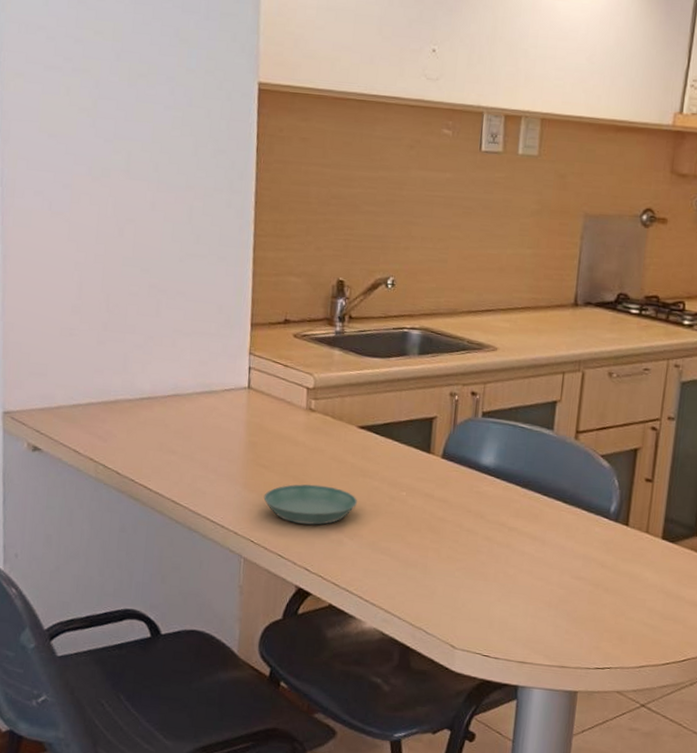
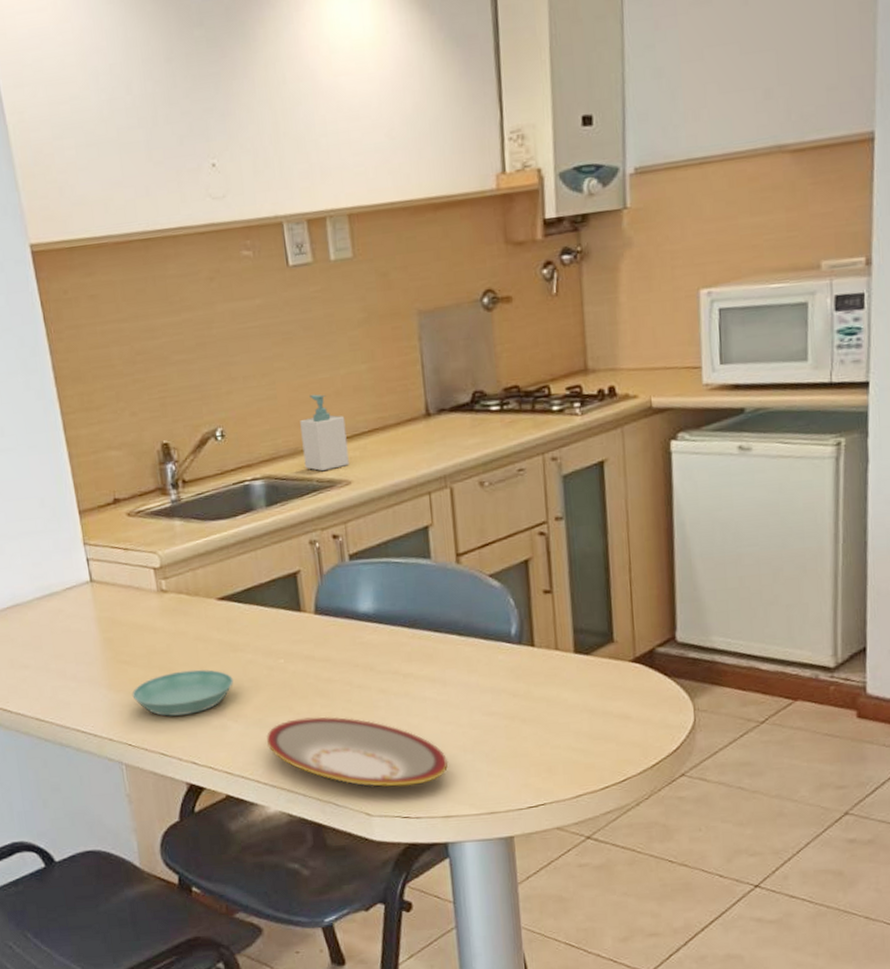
plate: none [375,547,533,629] -> present [266,716,448,787]
soap bottle: none [459,265,503,335] -> present [300,394,349,472]

